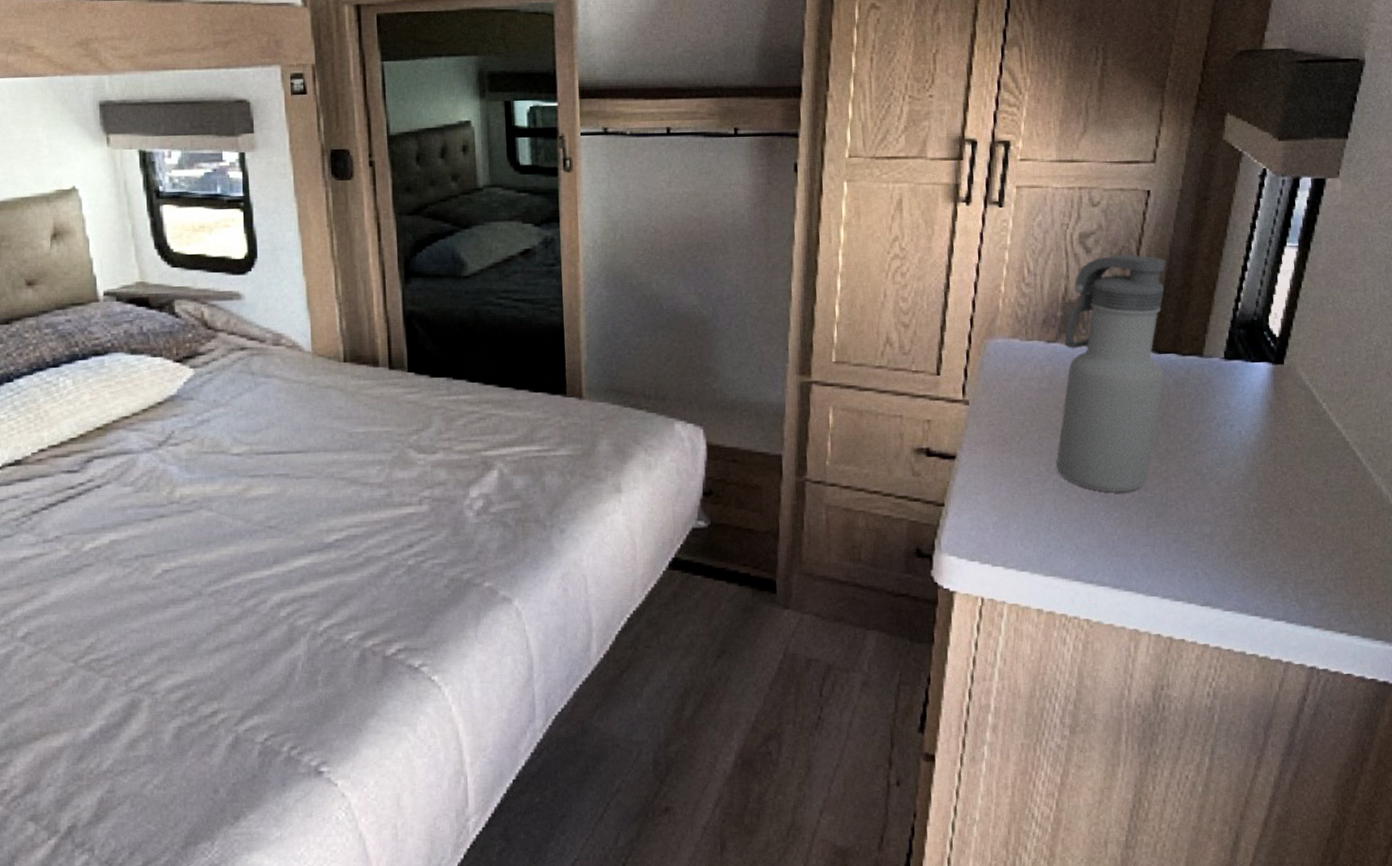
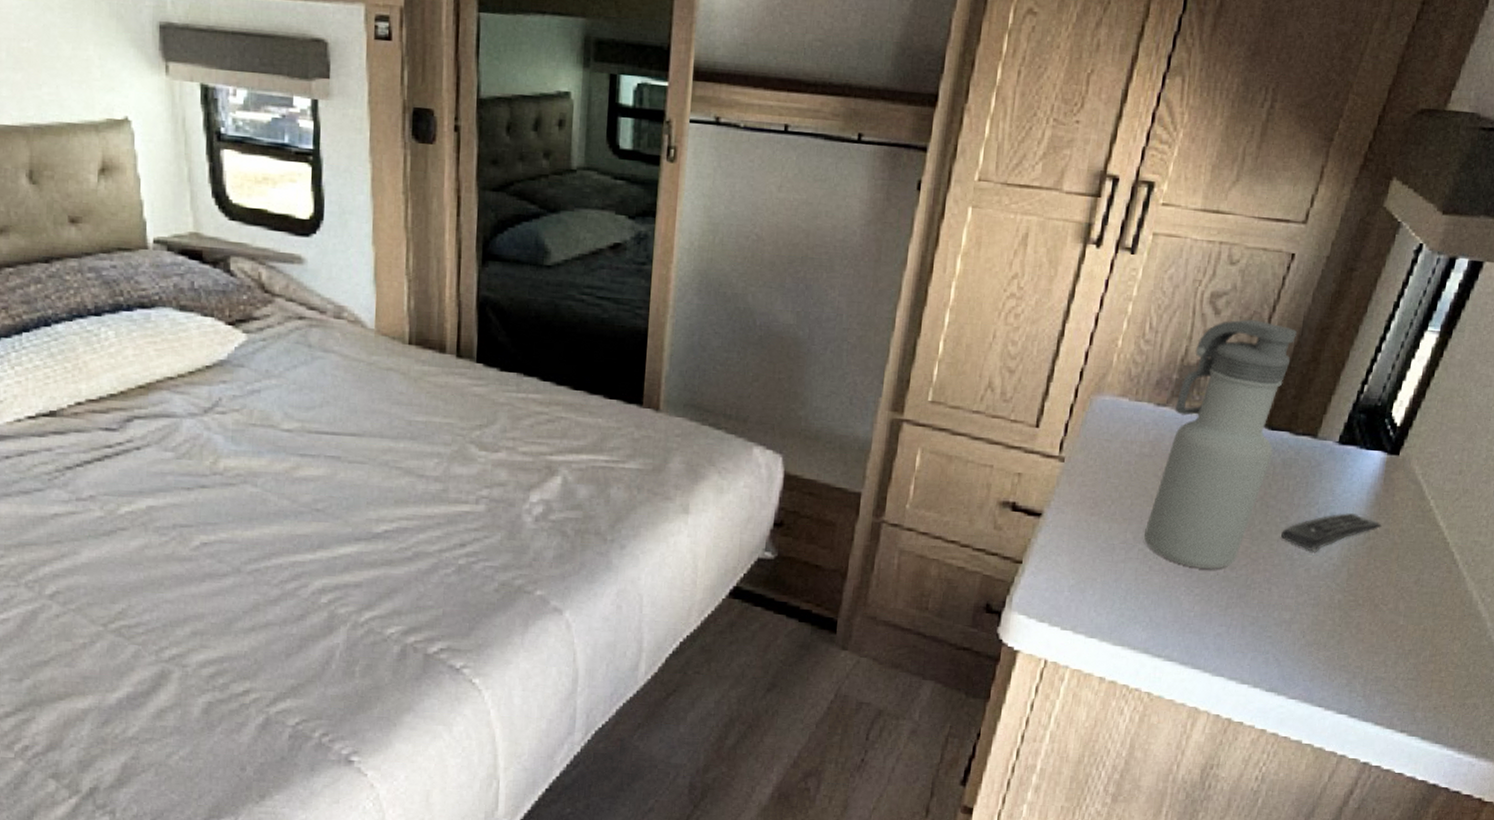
remote control: none [1187,424,1281,465] -> present [1281,513,1382,552]

